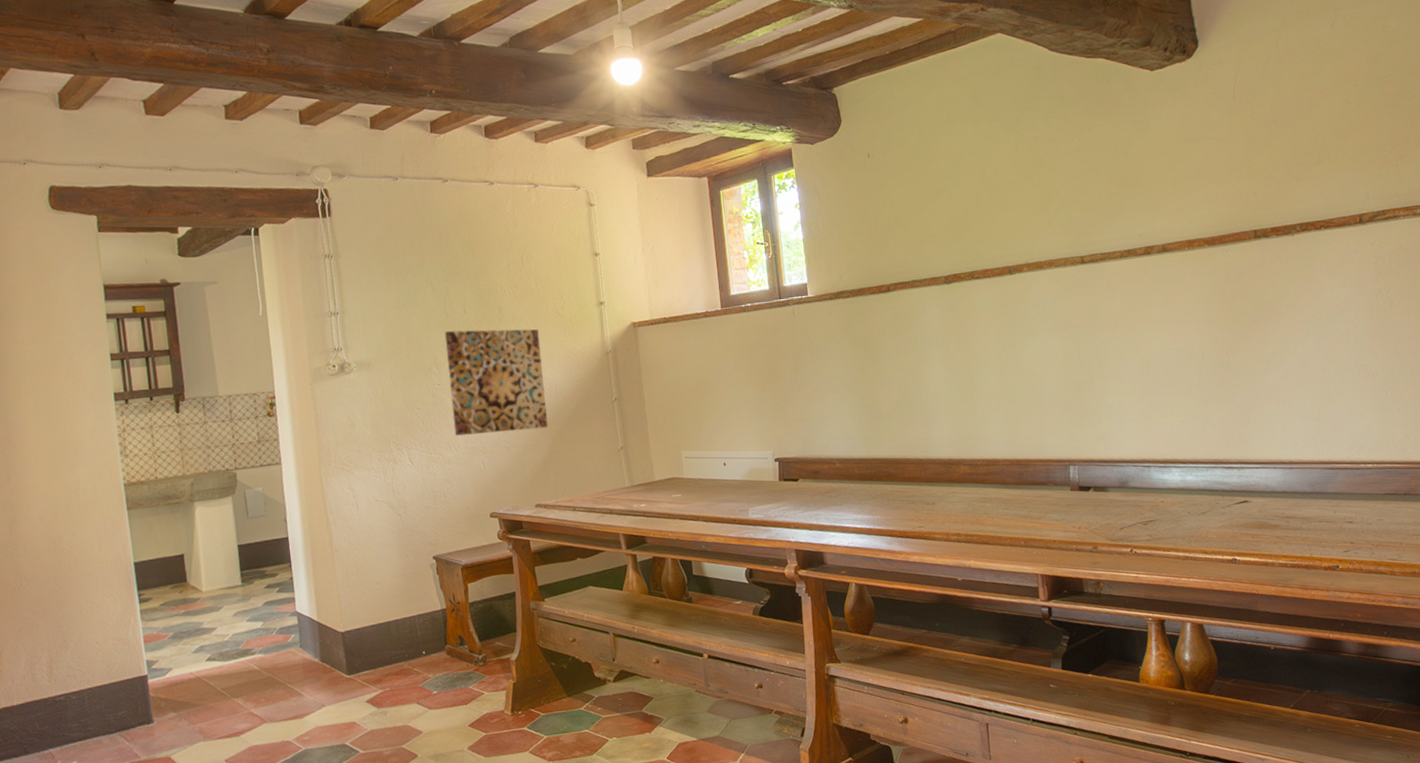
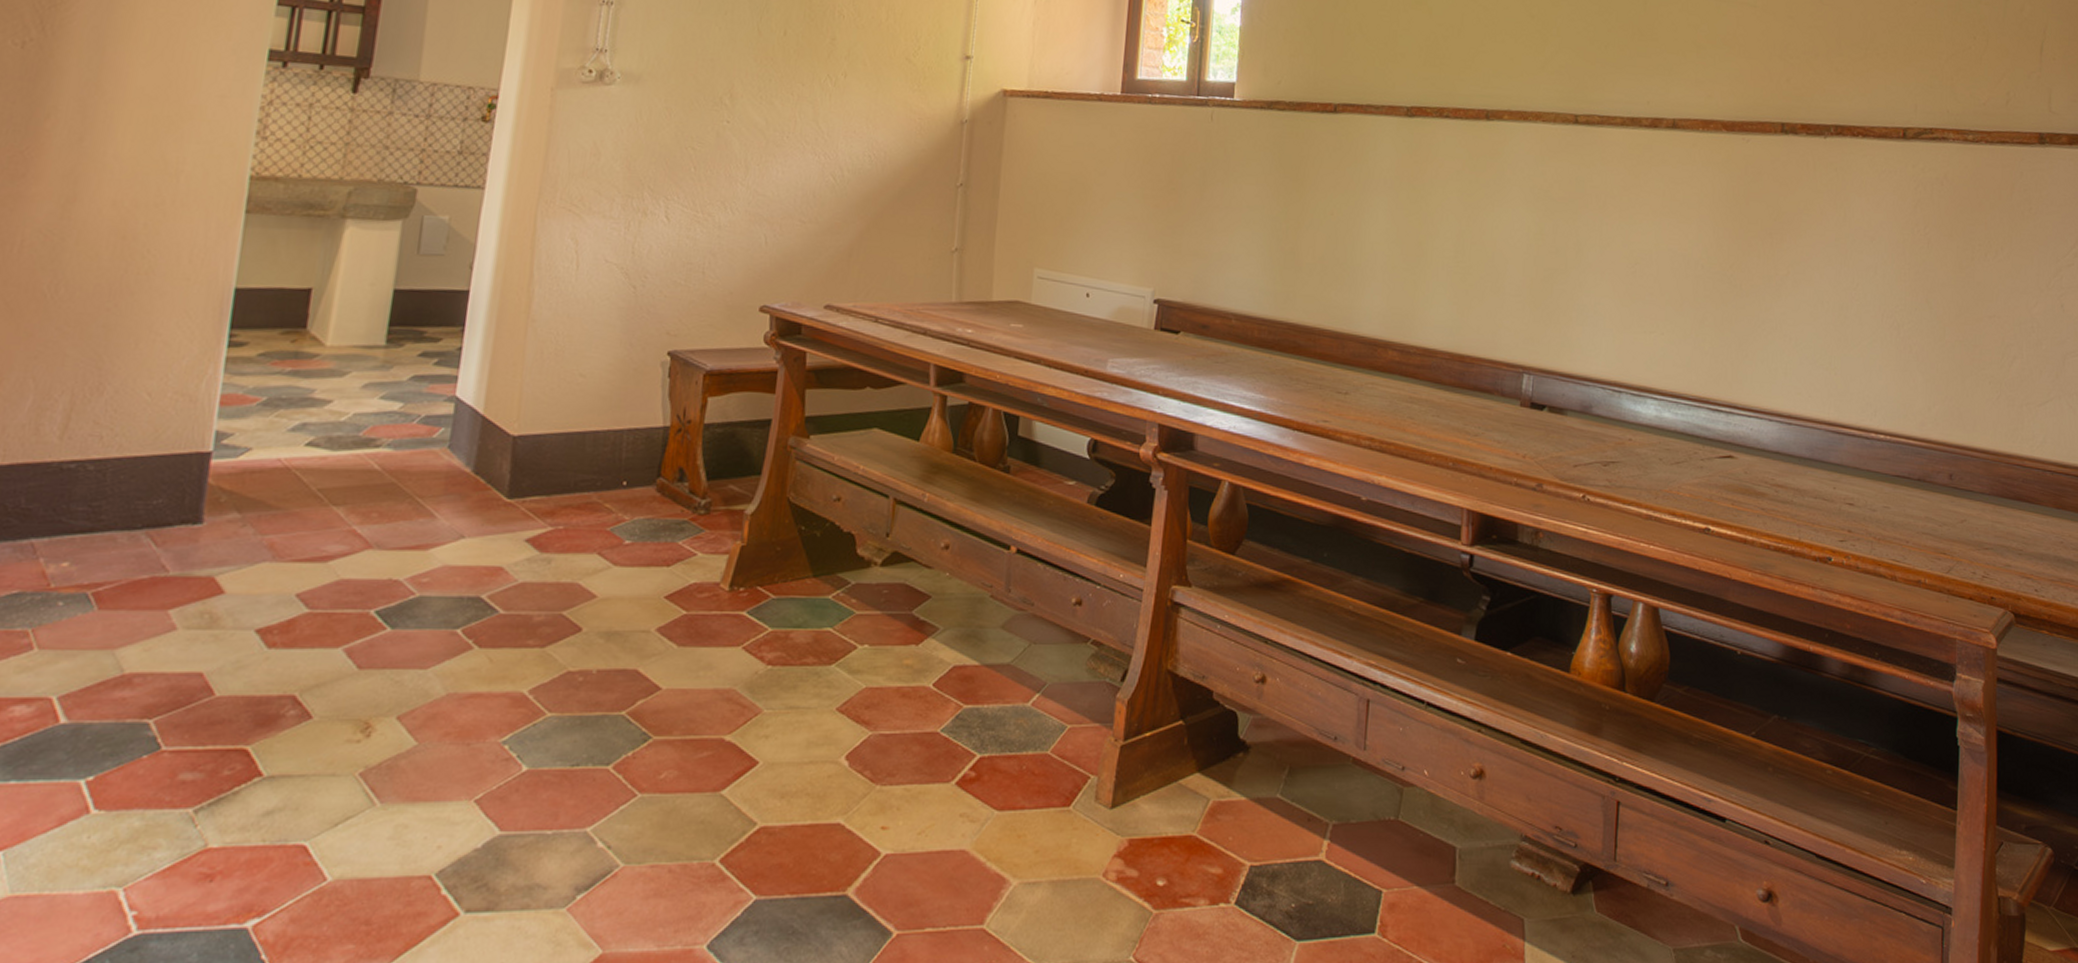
wall art: present [444,329,548,436] -> none [735,53,878,206]

